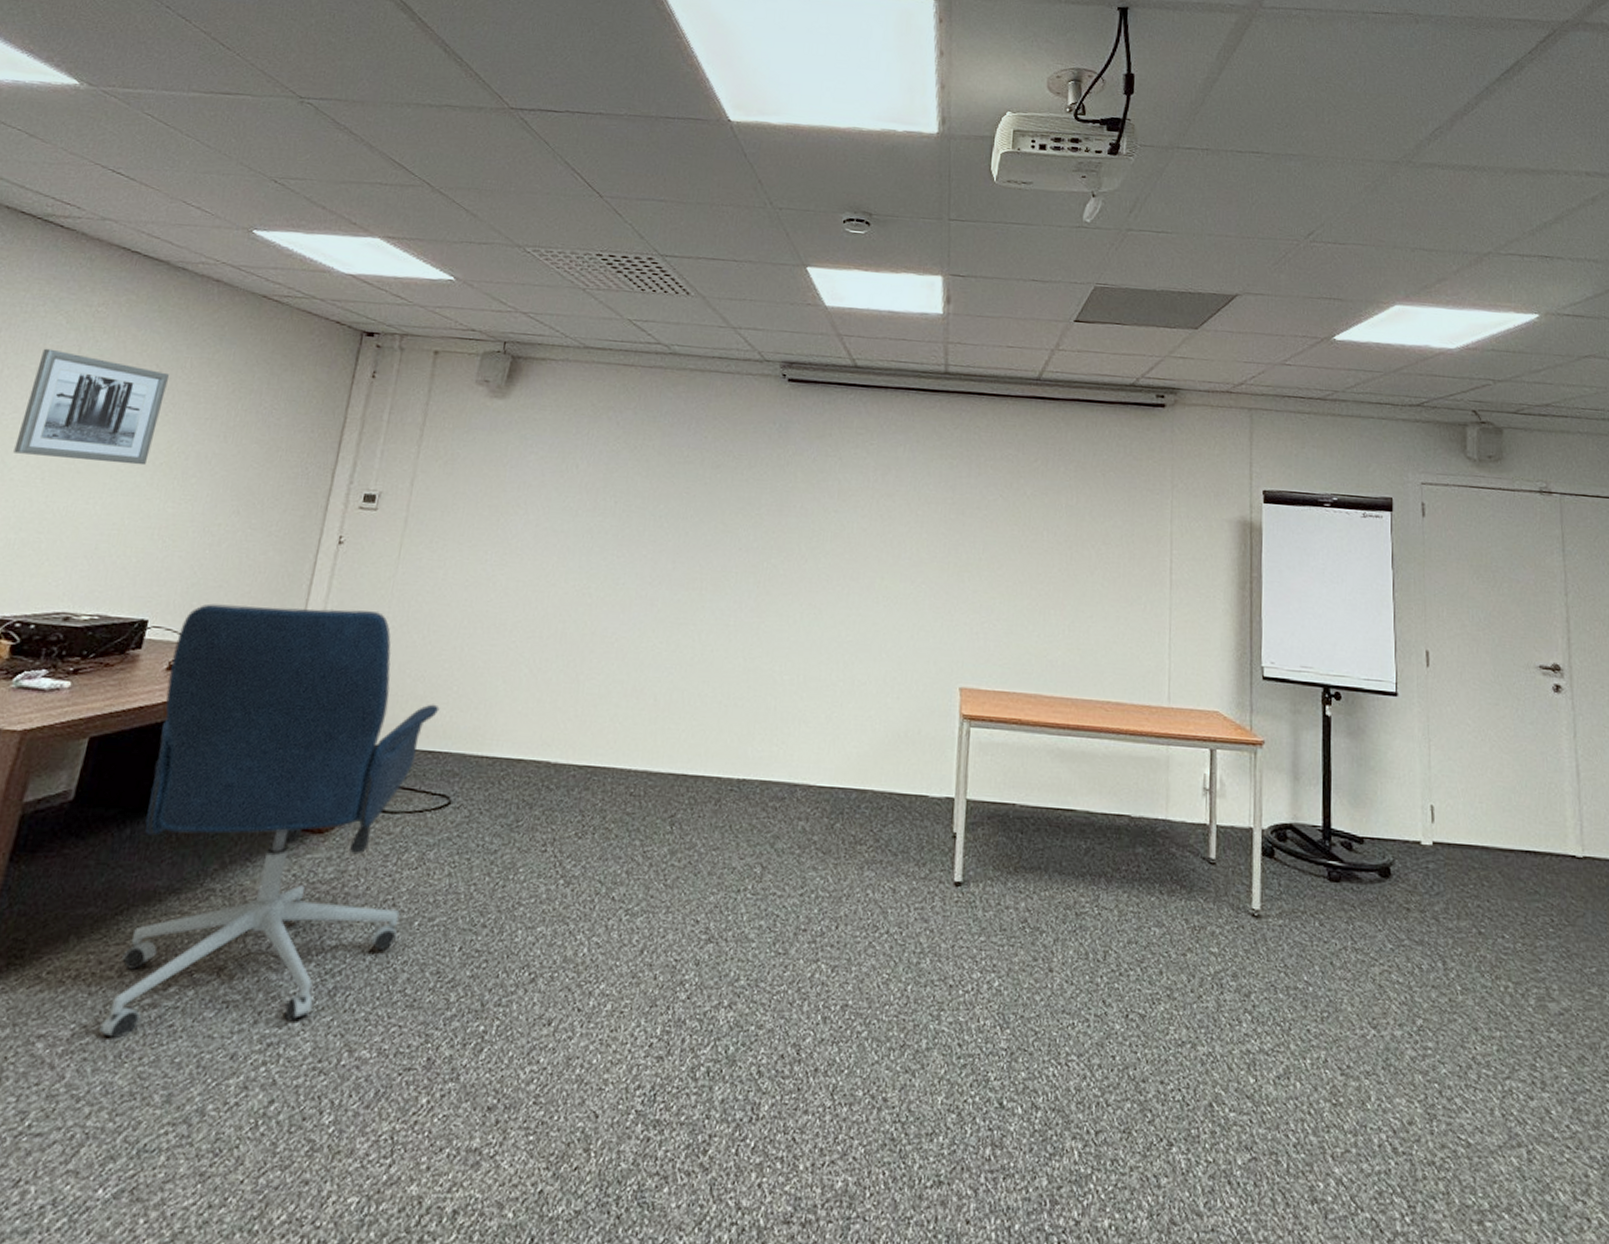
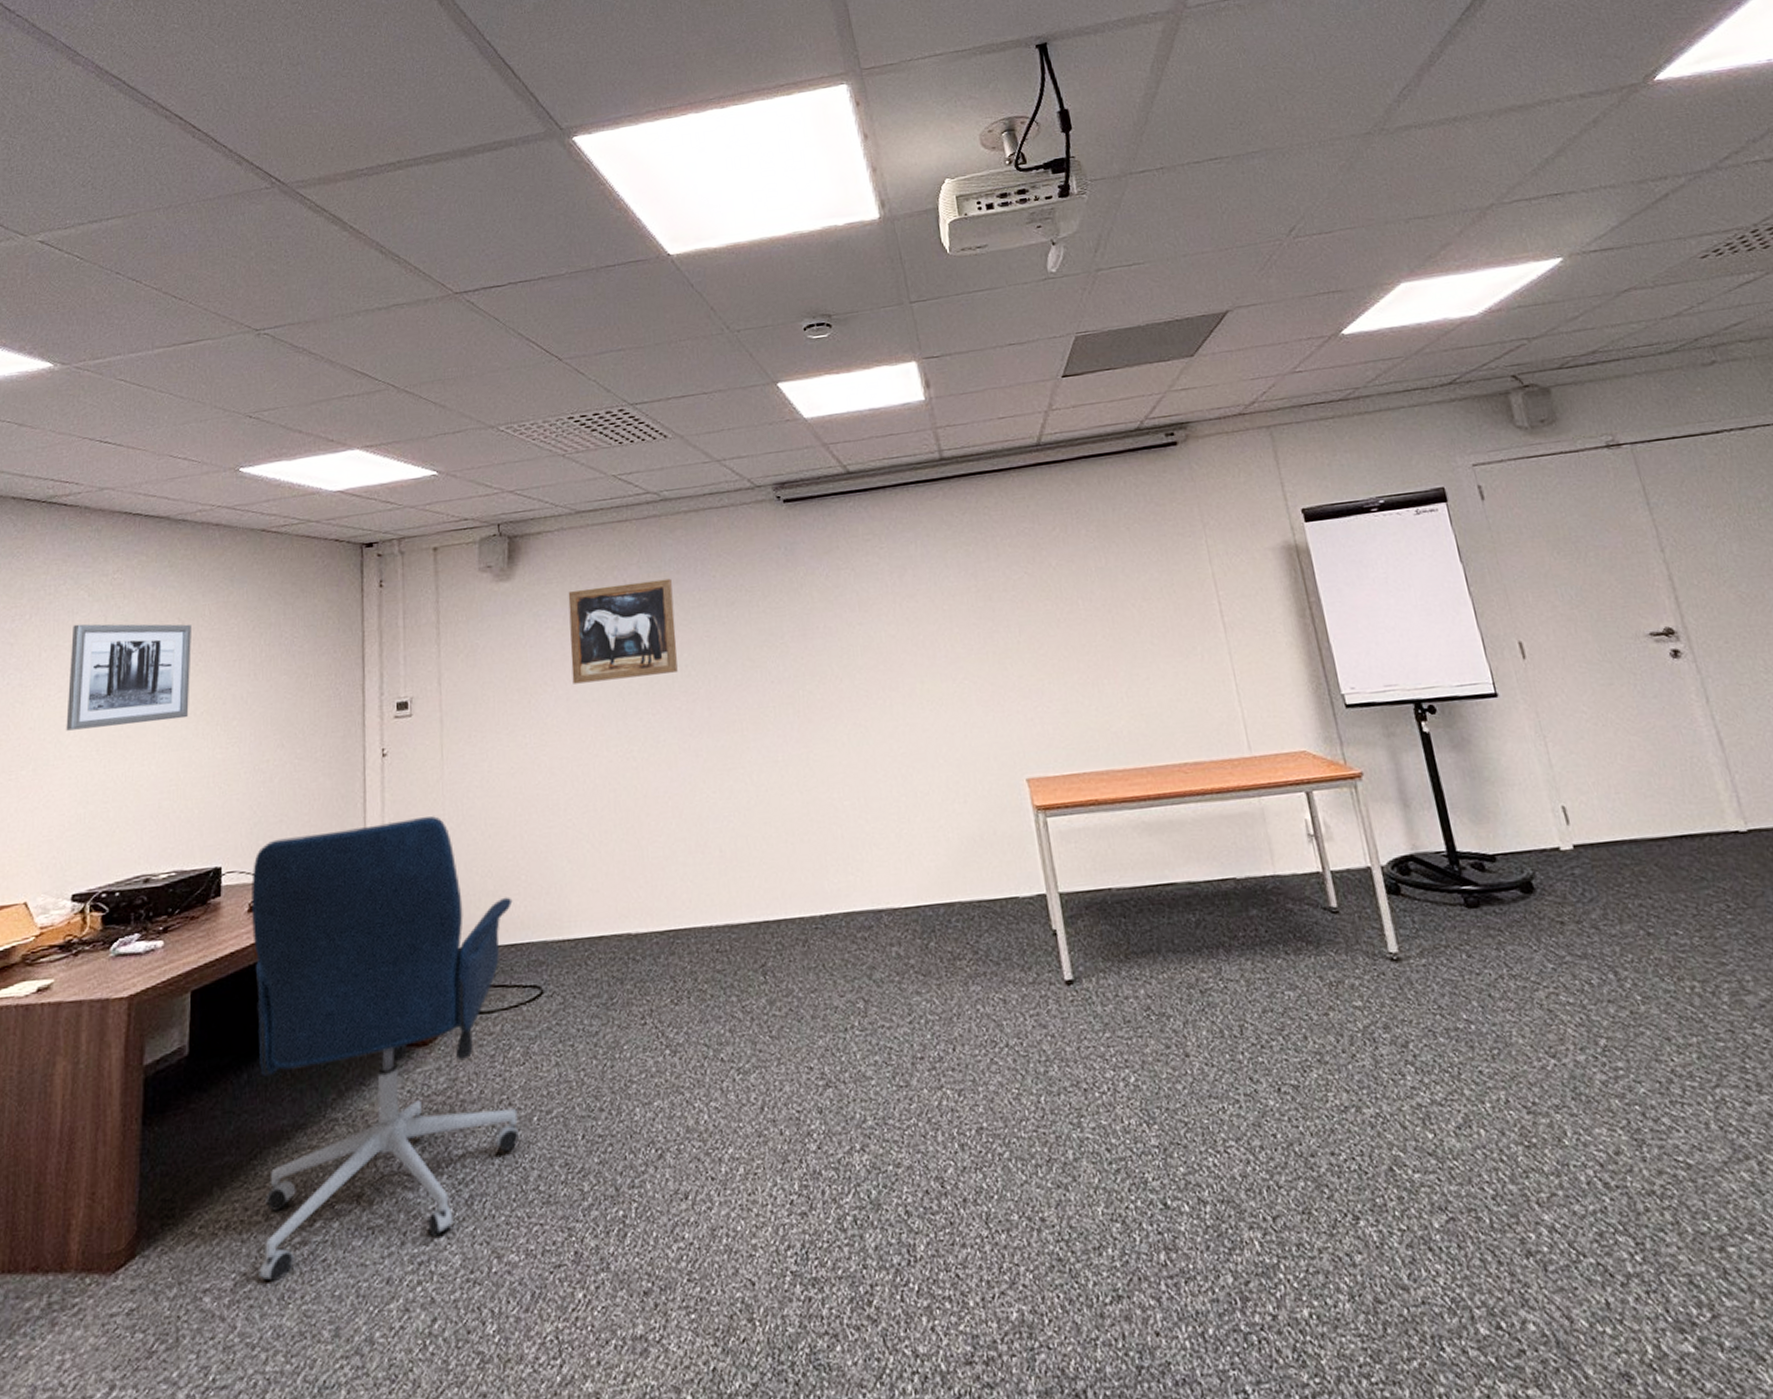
wall art: none [545,422,664,521] -> present [568,578,678,684]

